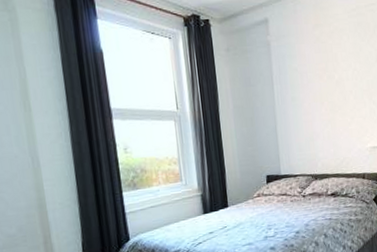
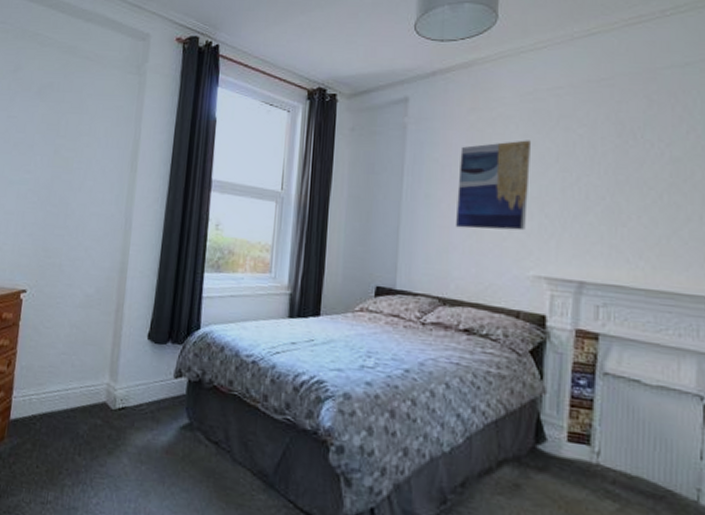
wall art: none [312,47,362,121] -> present [456,140,530,231]

